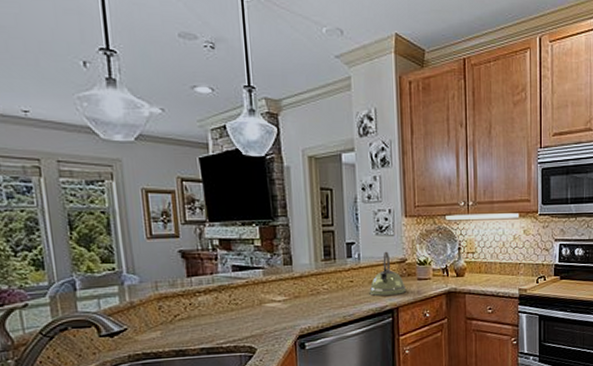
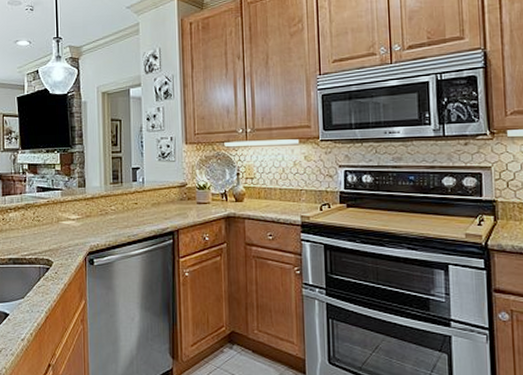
kettle: present [369,251,407,297] -> none [152,176,187,219]

